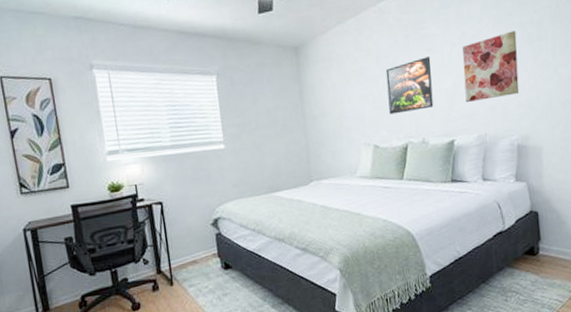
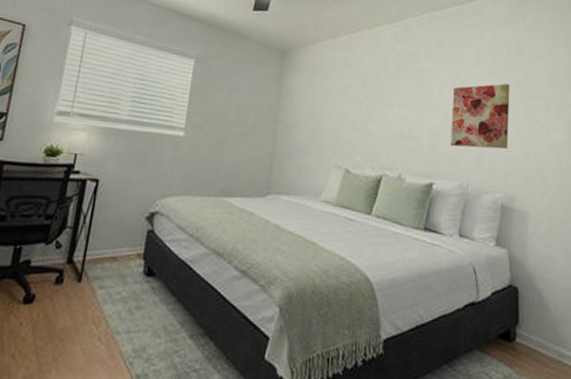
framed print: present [385,56,434,115] -> none [368,89,419,143]

